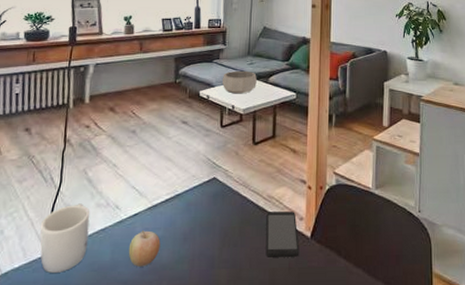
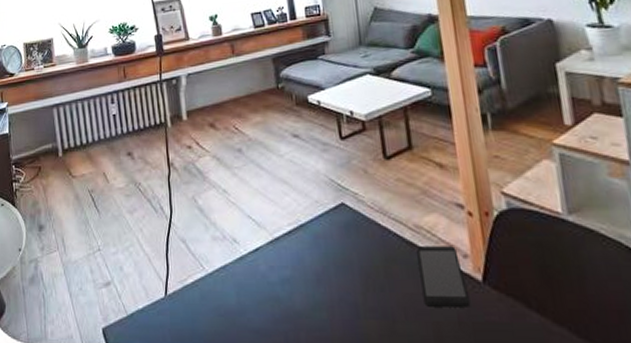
mug: present [40,203,90,273] -> none [157,236,210,316]
fruit: present [128,230,161,267] -> none [254,269,291,313]
decorative bowl: present [223,70,257,94] -> none [333,65,377,96]

